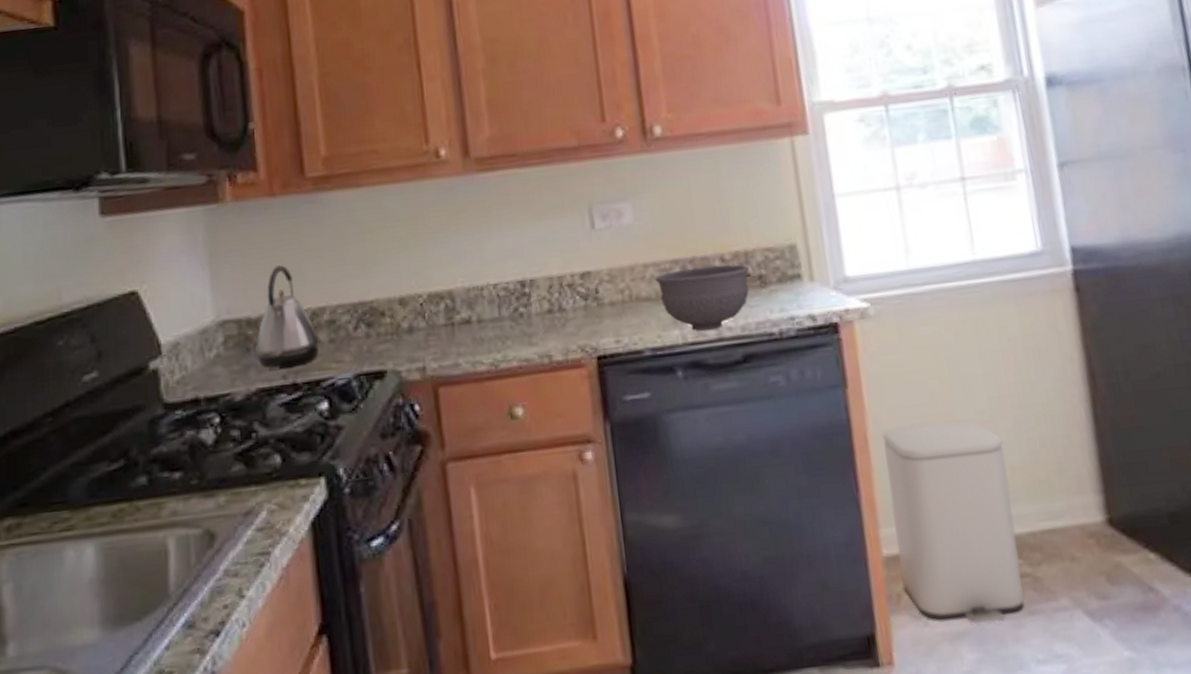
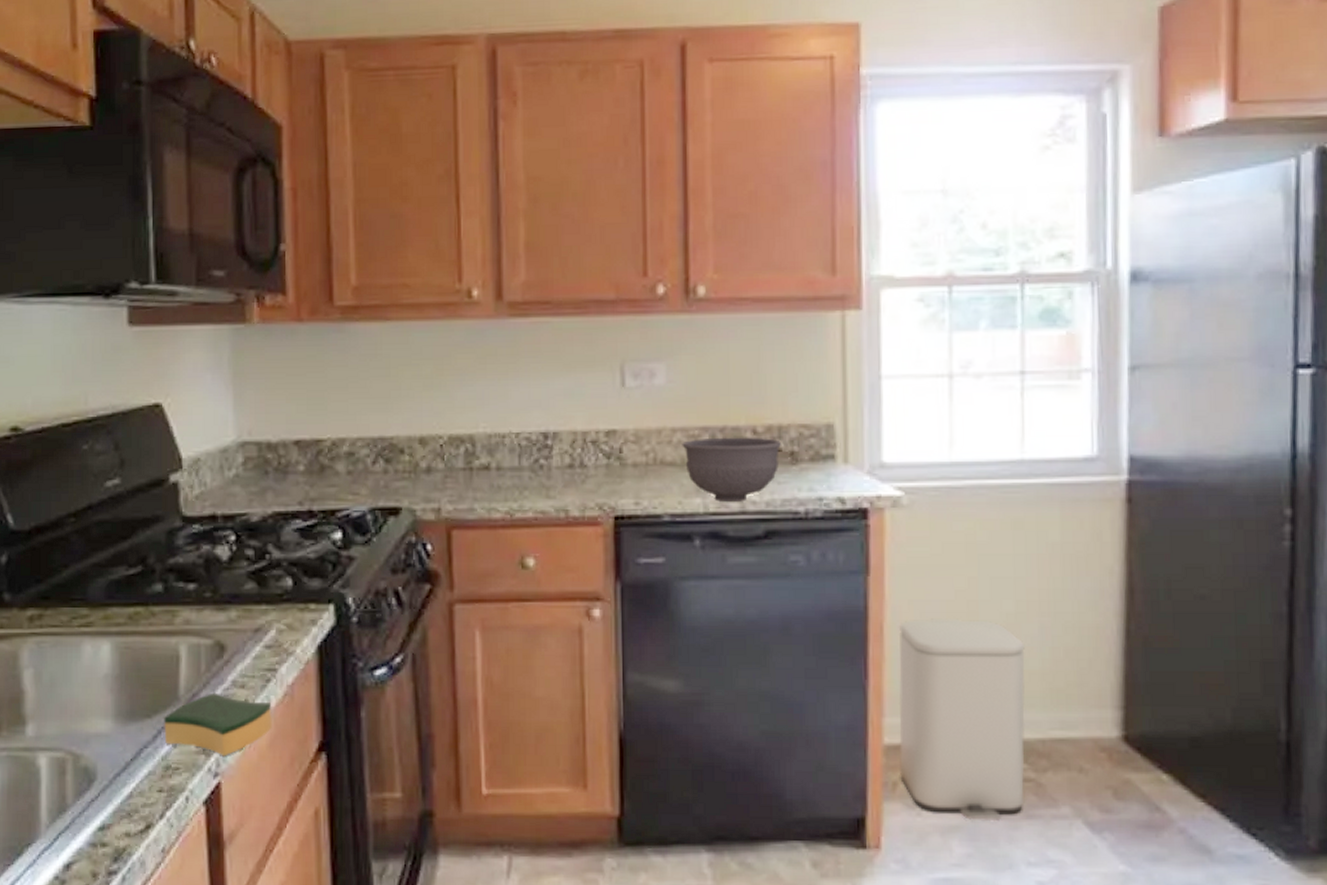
sponge: none [154,584,270,653] -> present [164,692,273,757]
kettle: present [254,265,320,369] -> none [273,392,338,495]

